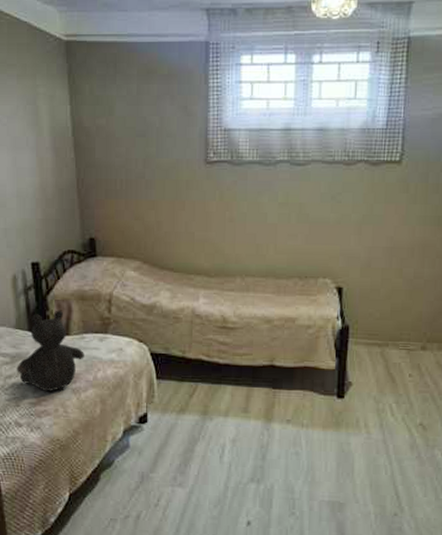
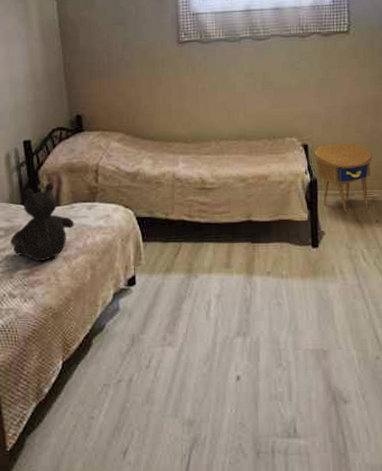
side table: none [348,287,412,366] -> present [314,142,372,214]

